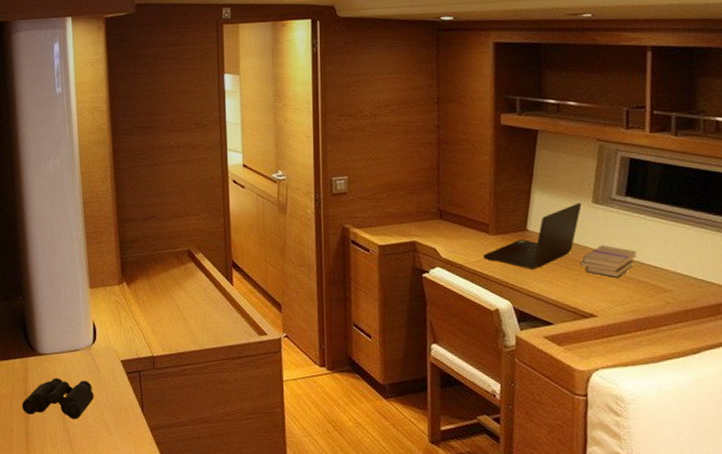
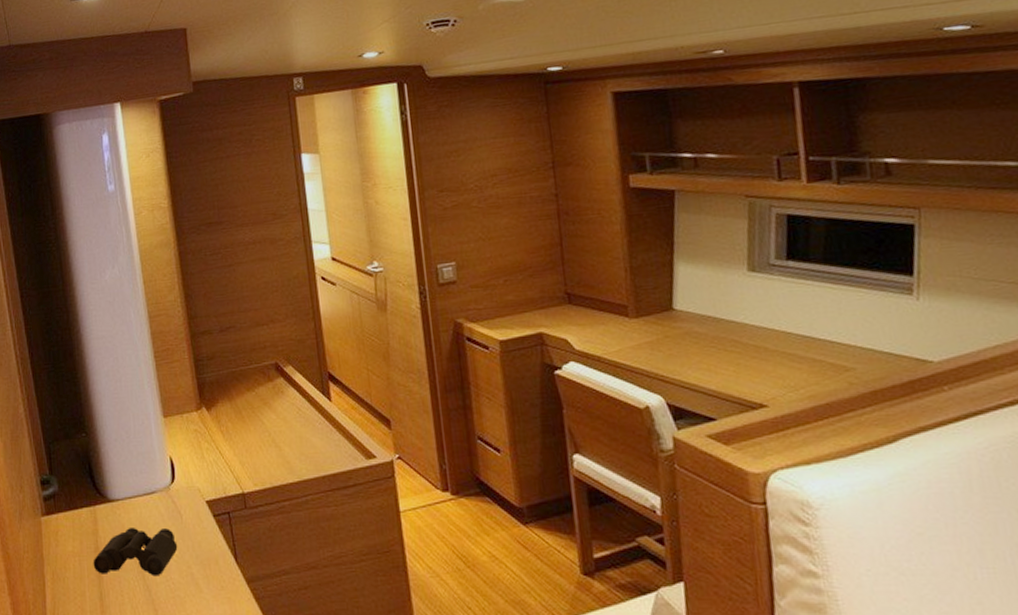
laptop: present [483,202,582,270] -> none [624,272,736,356]
books: present [580,245,637,278] -> none [740,320,808,358]

